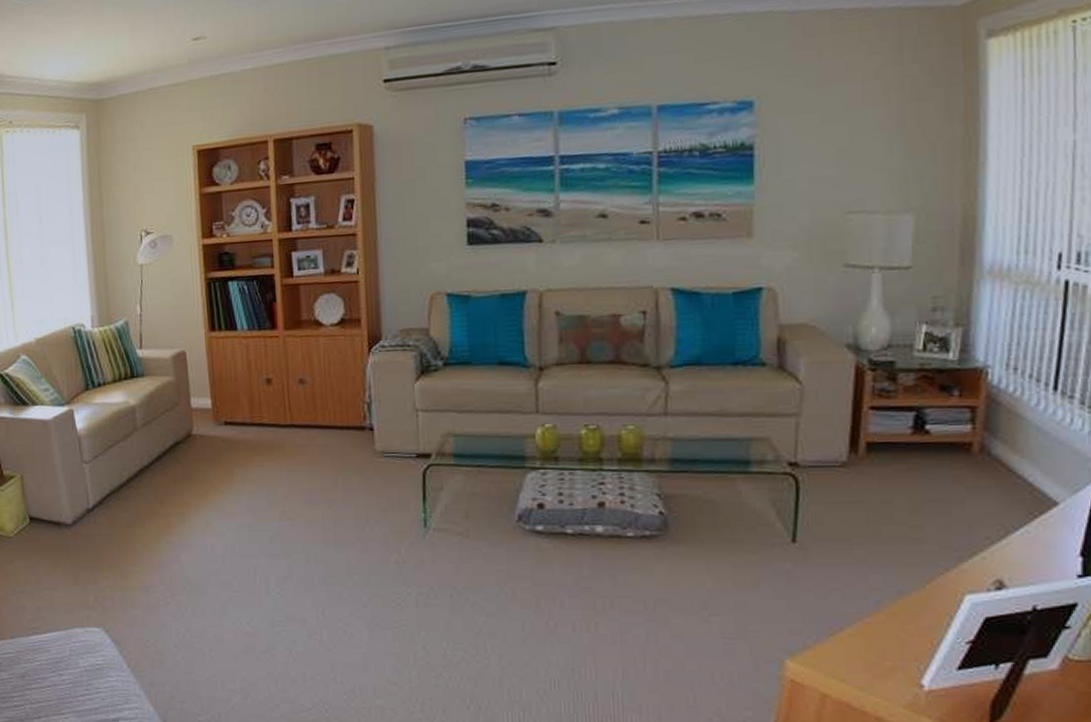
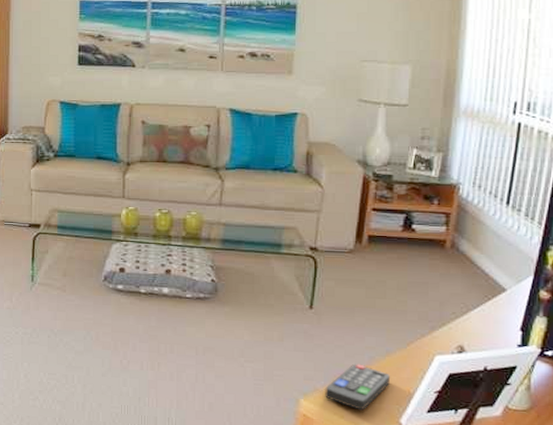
remote control: none [818,610,905,671] -> present [325,363,390,410]

